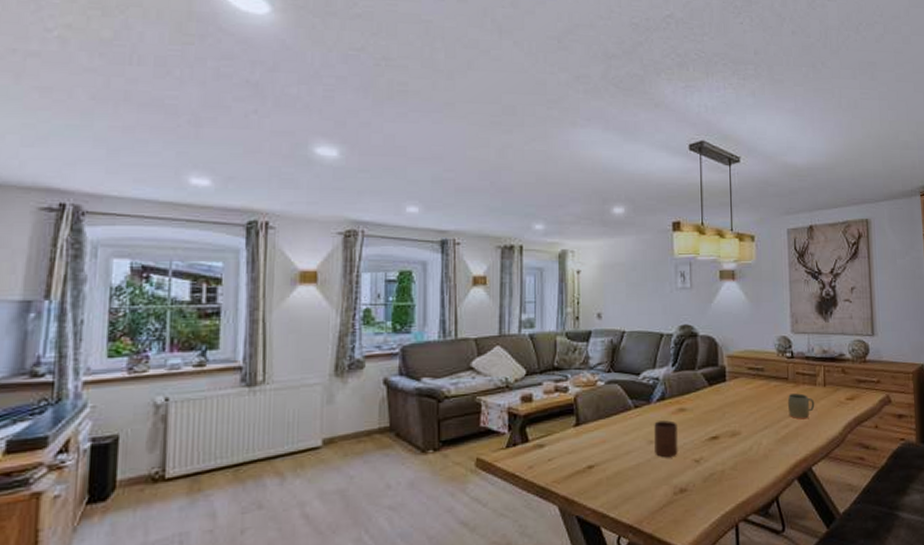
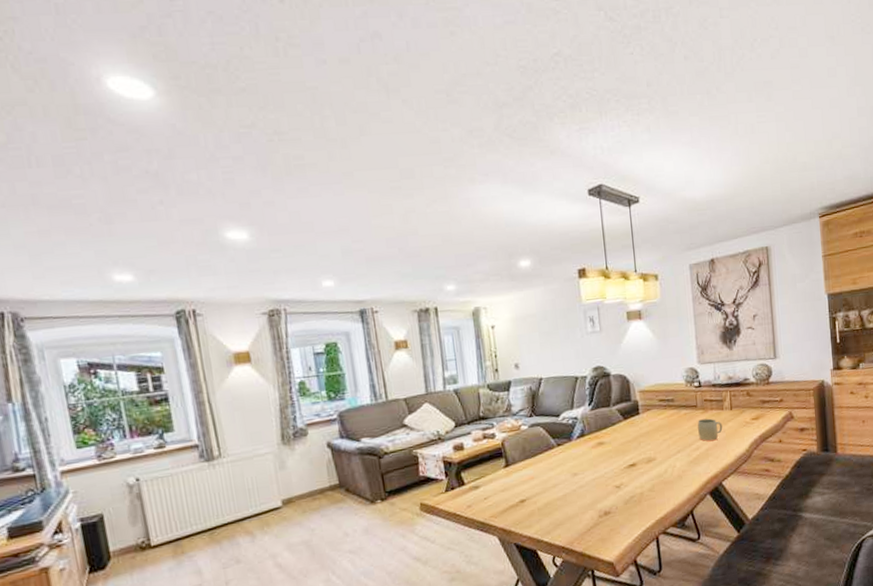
cup: present [654,420,678,457] -> none [576,454,600,486]

